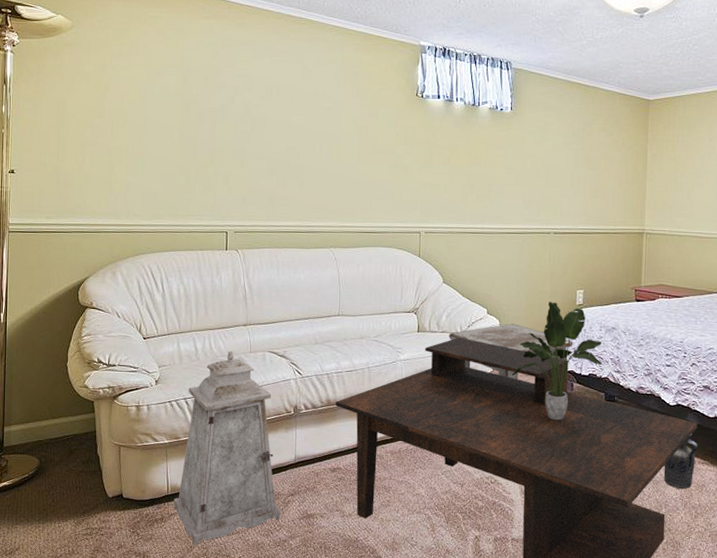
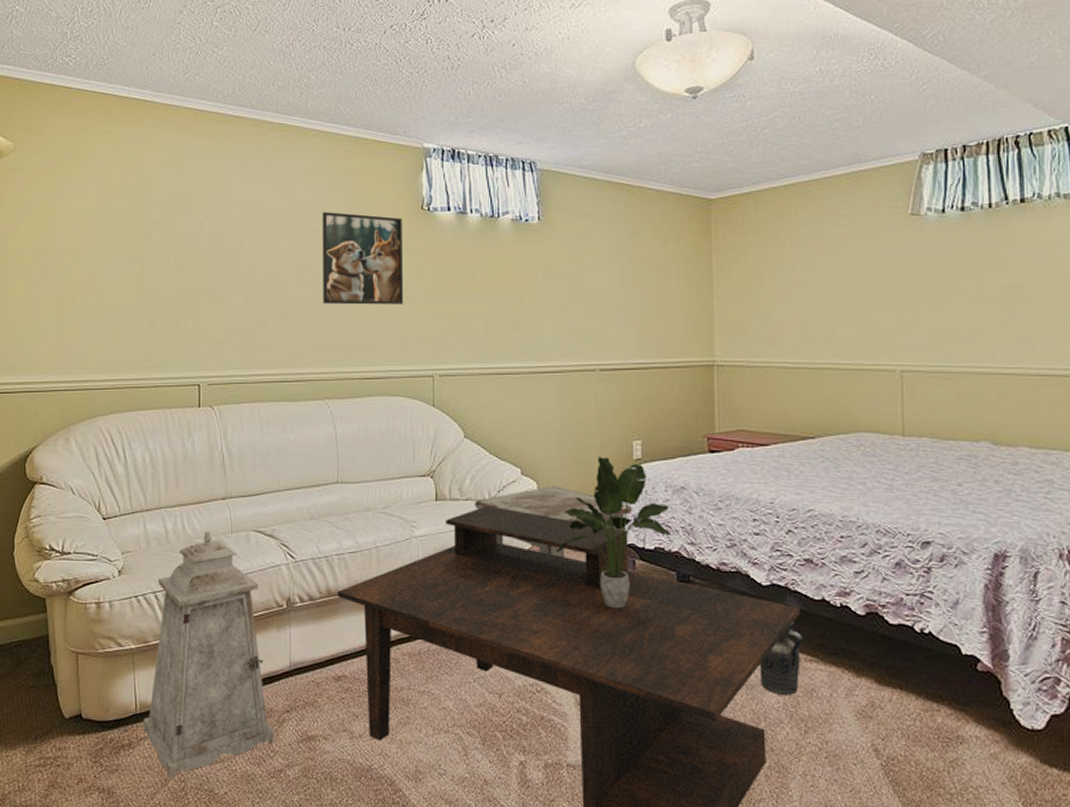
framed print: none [332,93,400,173] -> present [322,211,404,305]

